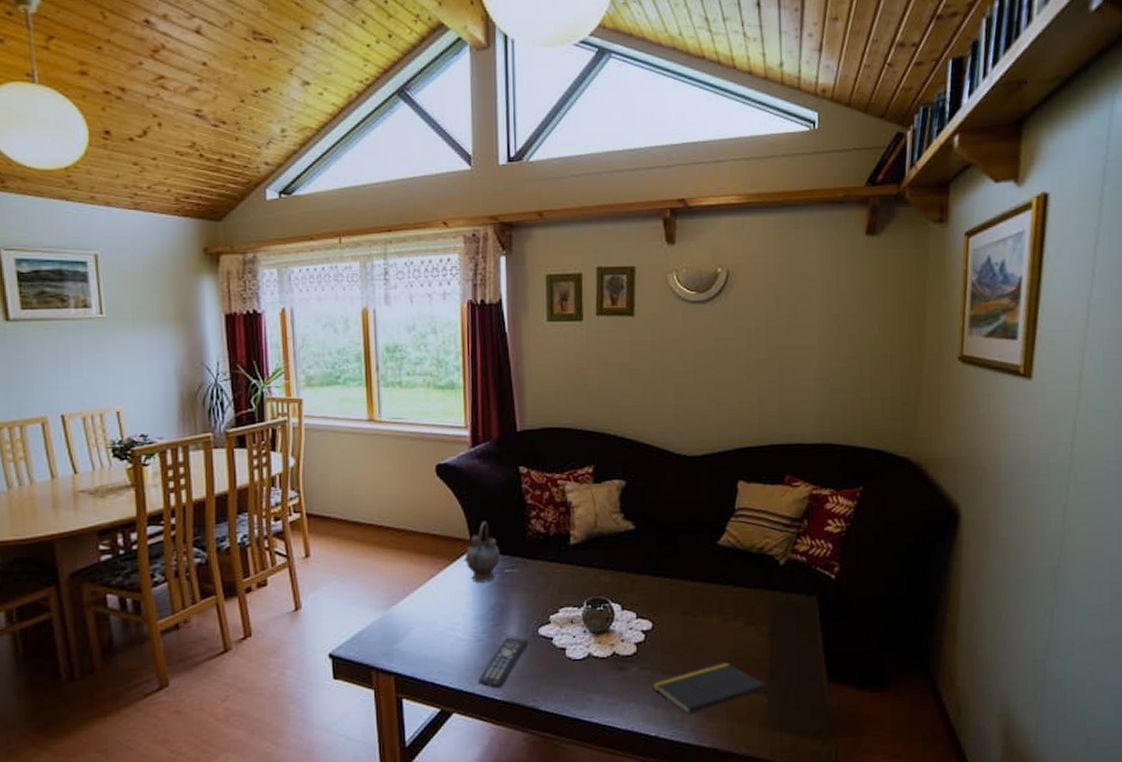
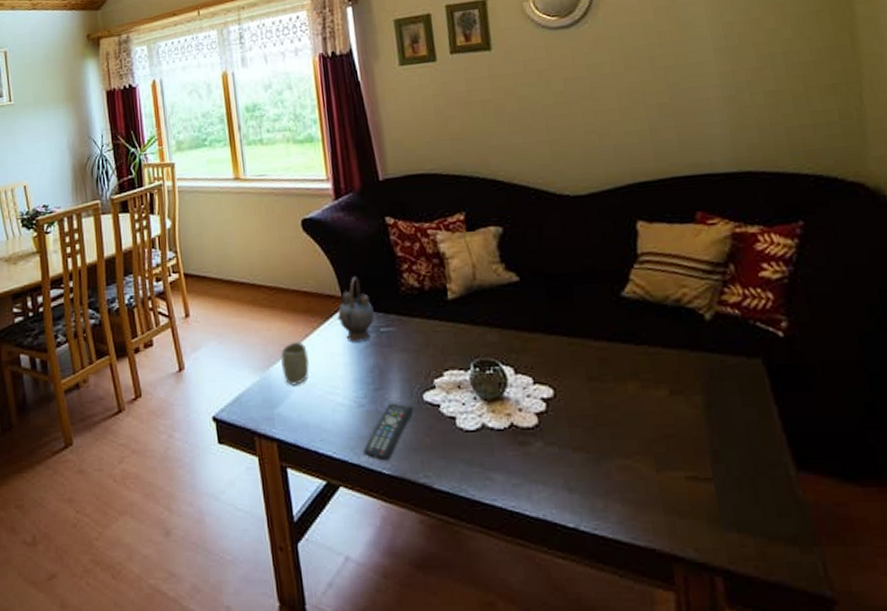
cup: none [403,581,433,623] -> present [280,341,310,386]
notepad: present [652,661,768,714] -> none [562,438,715,503]

